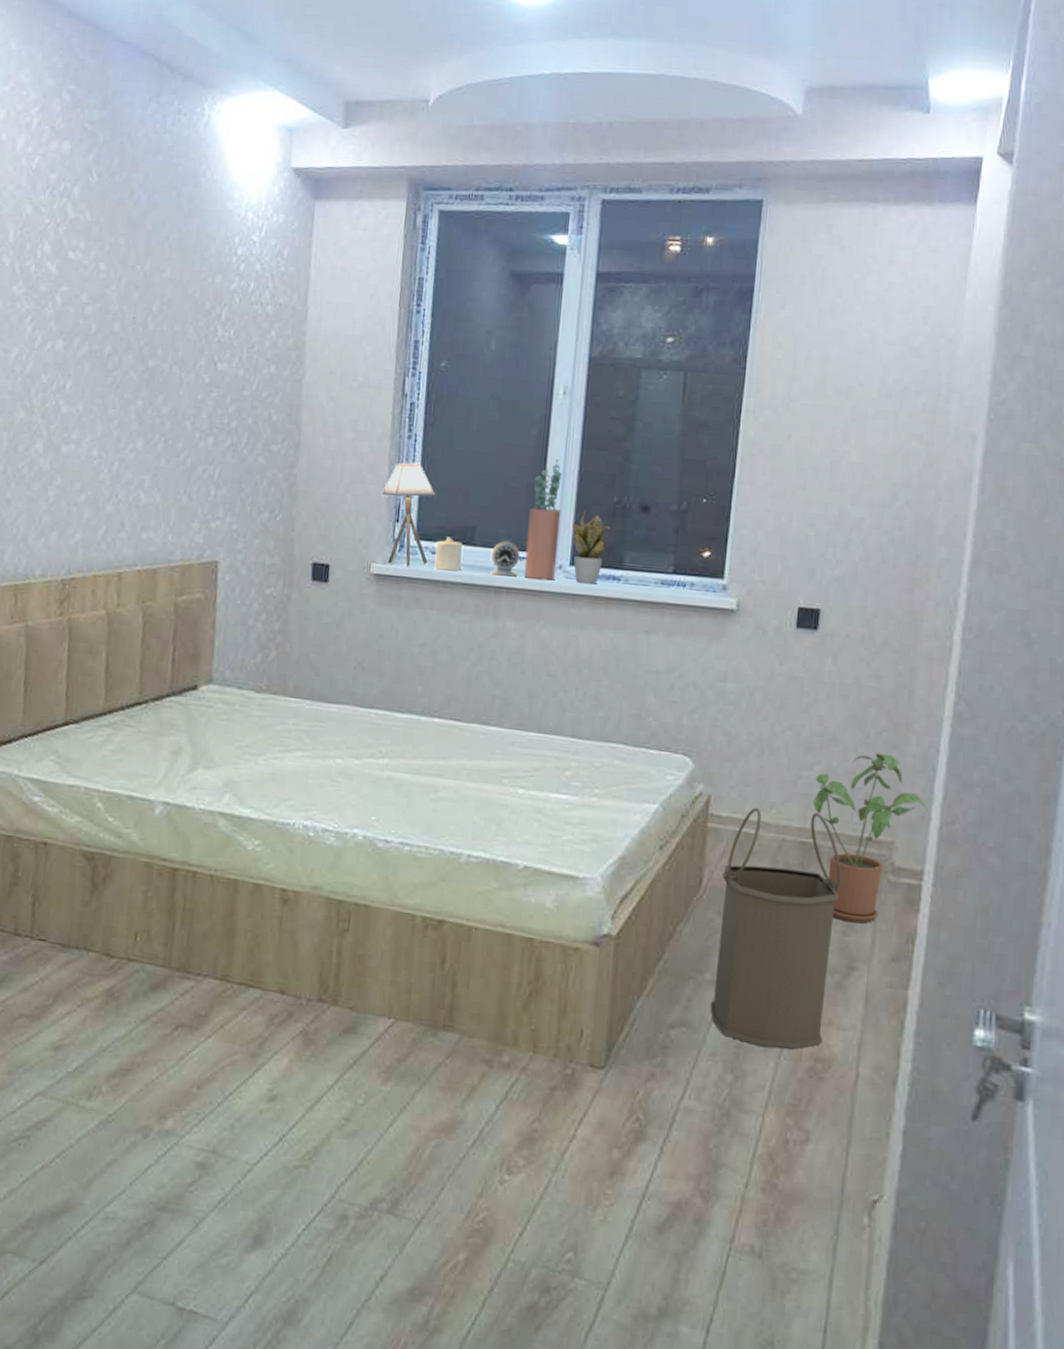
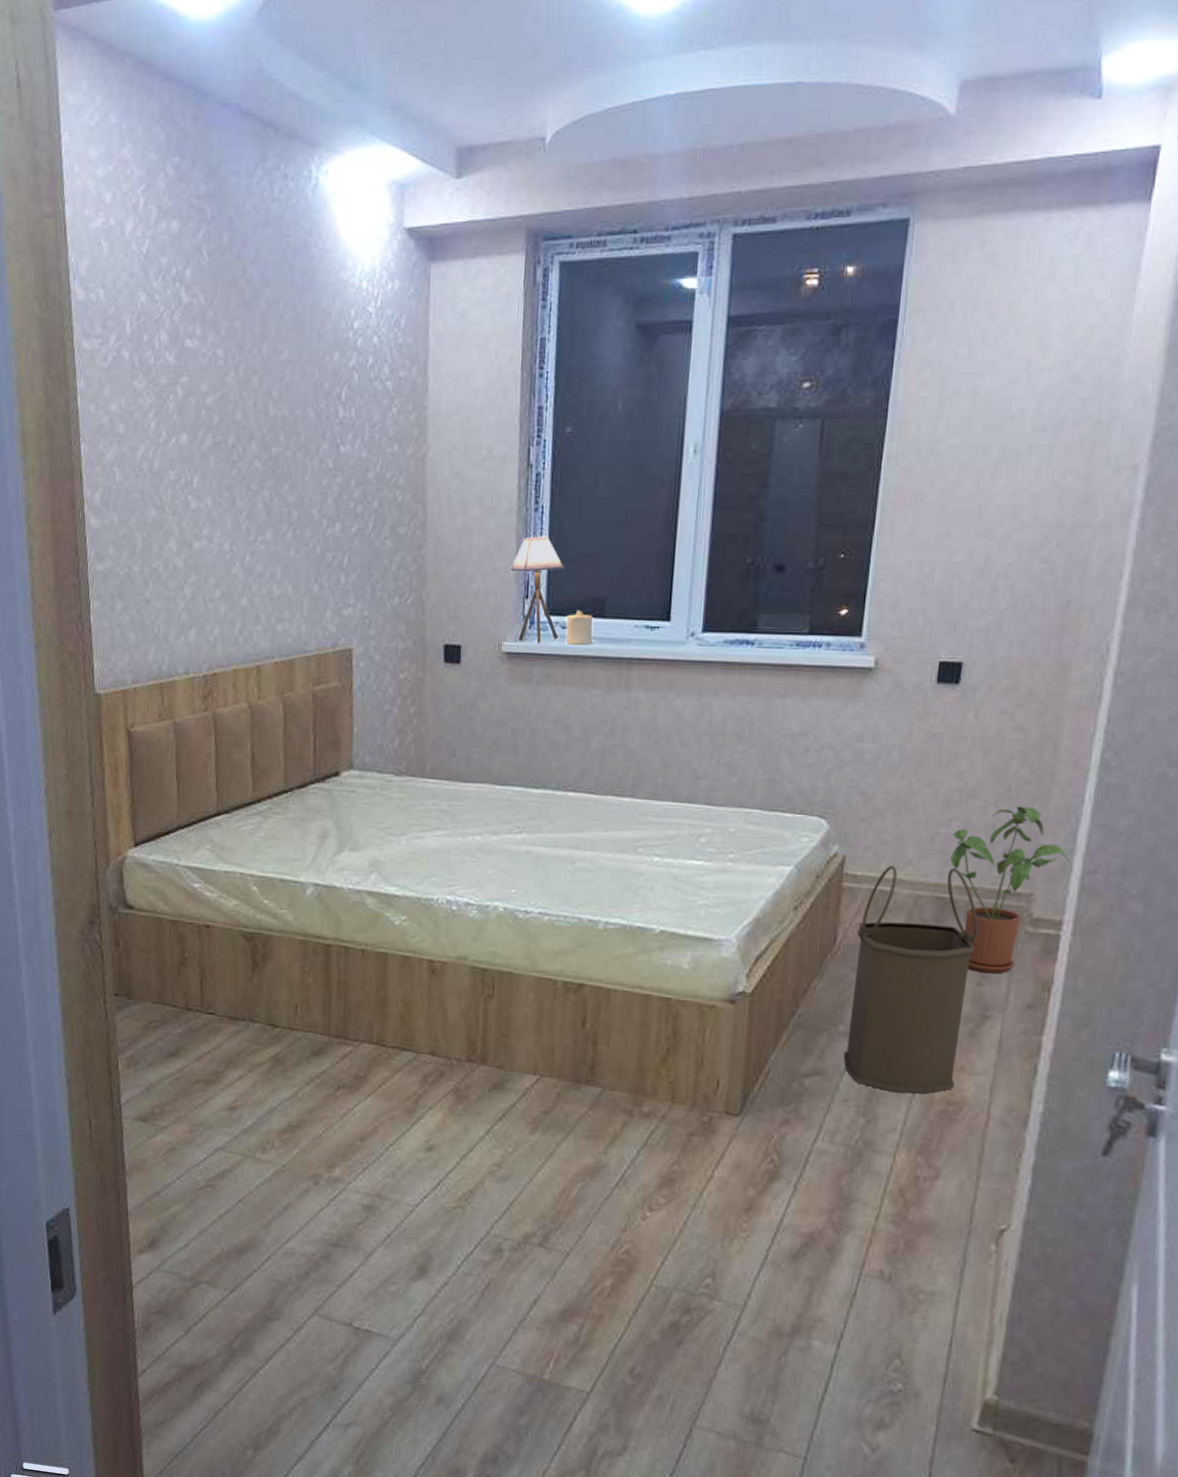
alarm clock: present [490,540,520,577] -> none [621,610,651,648]
vase: present [524,459,562,581] -> none [655,523,693,650]
potted plant: present [573,511,610,585] -> none [705,574,744,651]

